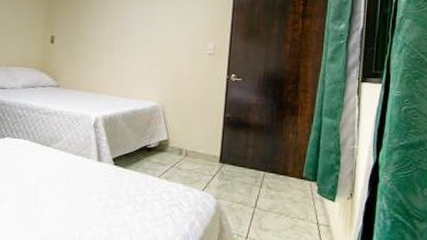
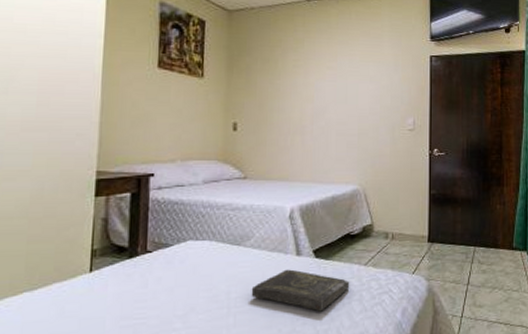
book: none [55,173,144,215] -> present [251,269,350,312]

